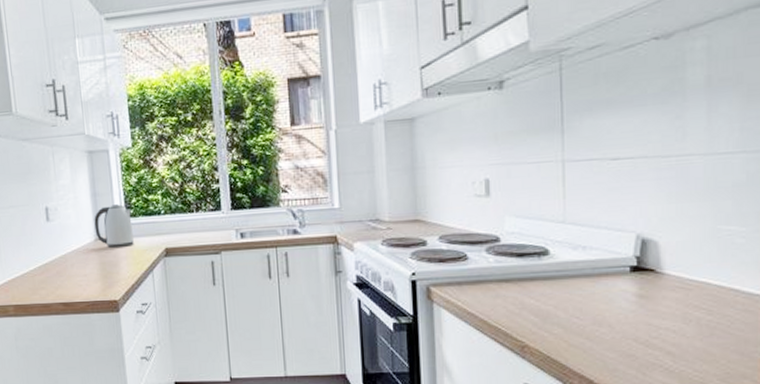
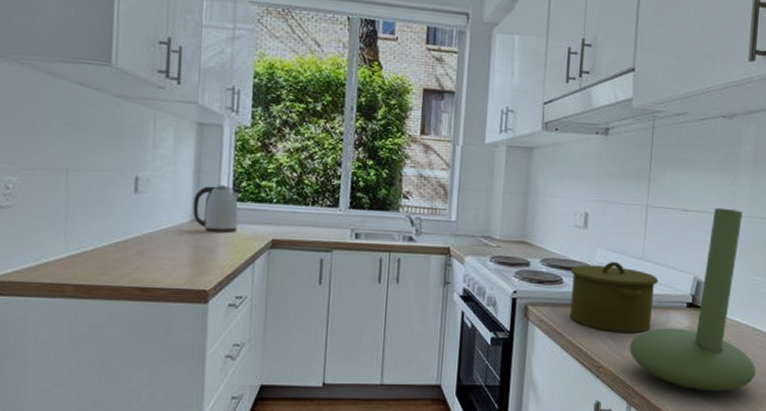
cooking pot: none [476,228,588,308] -> present [570,261,658,334]
paper towel holder: none [558,148,739,367] -> present [629,207,756,392]

